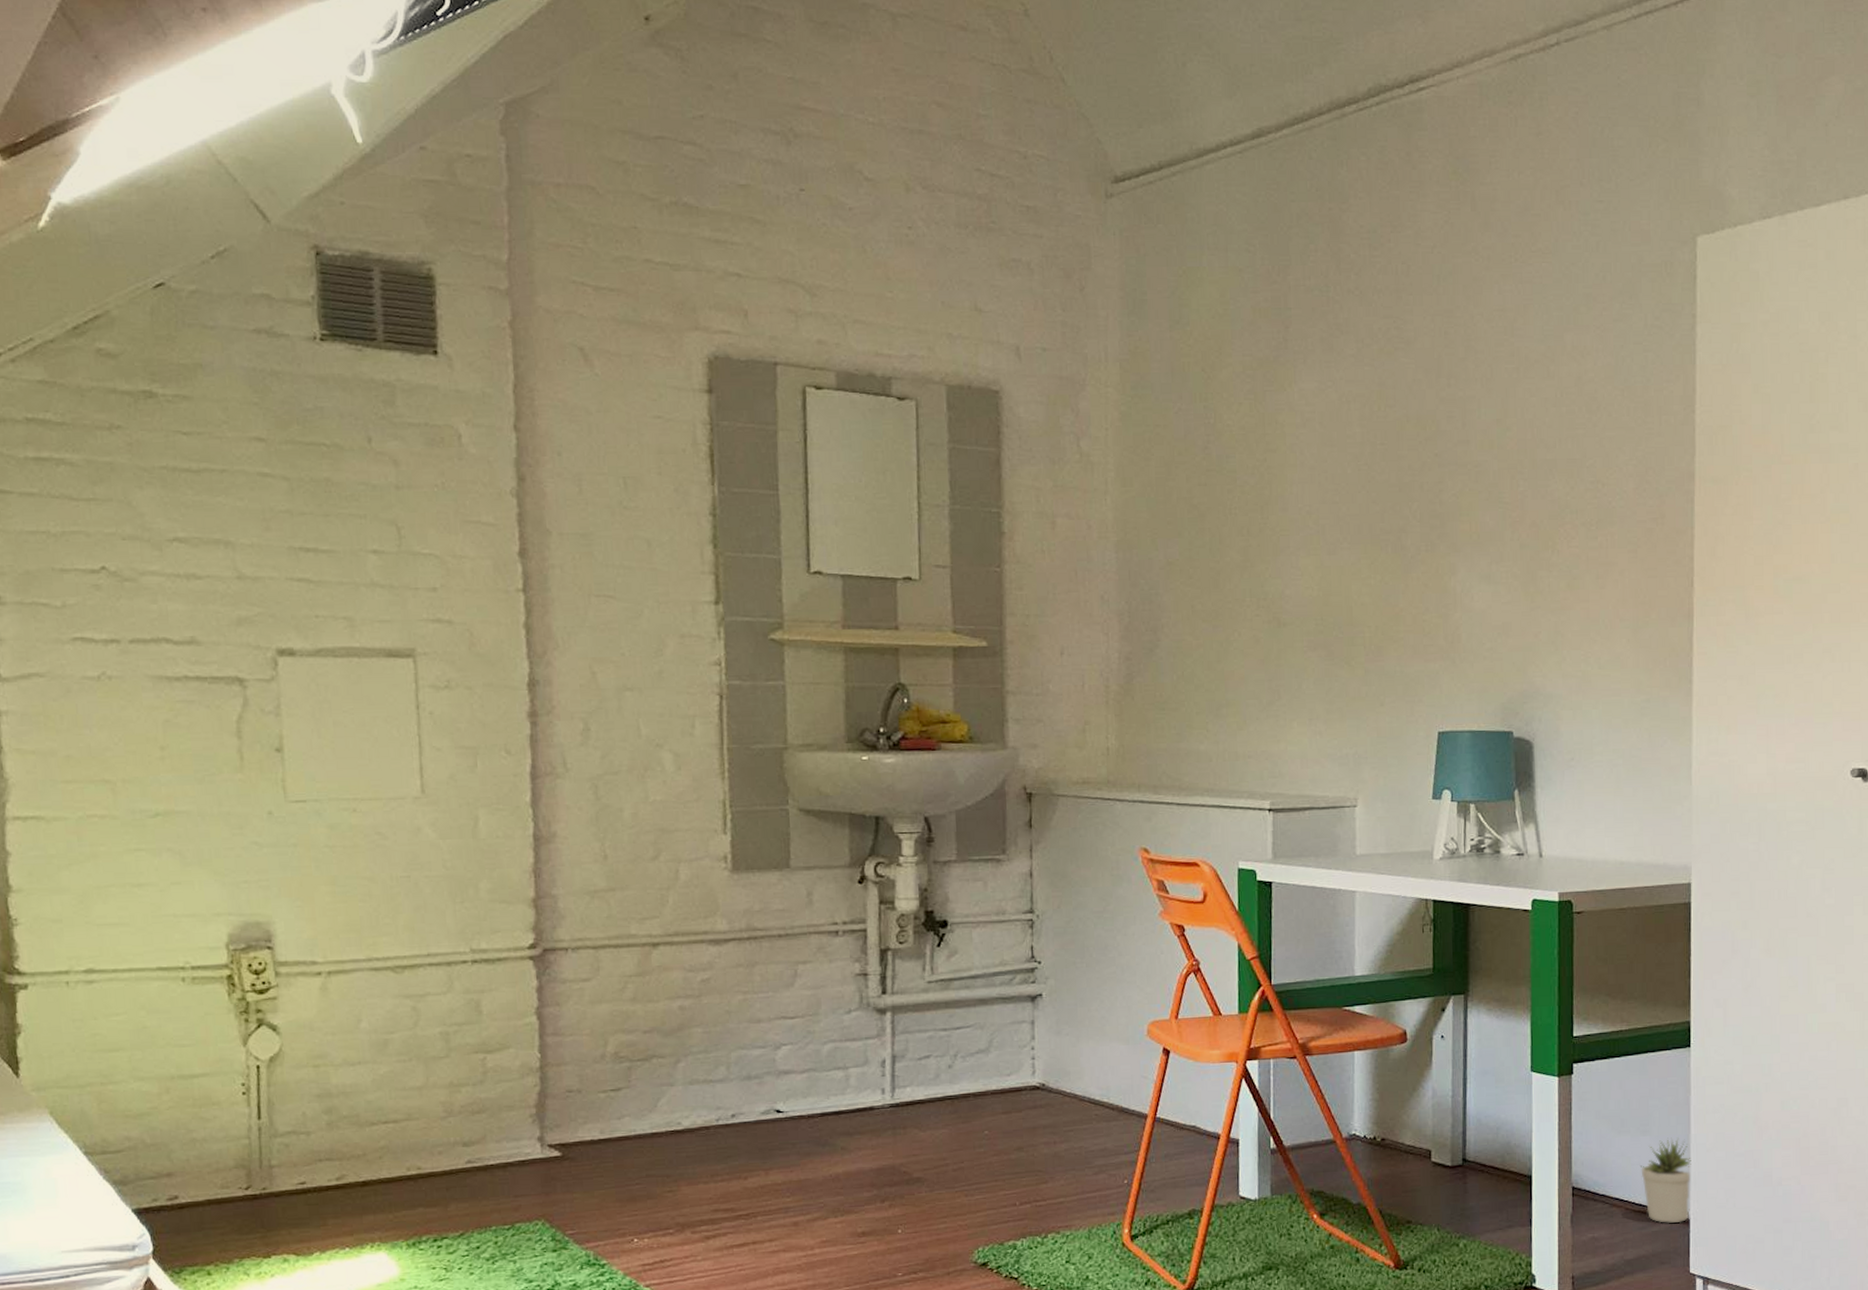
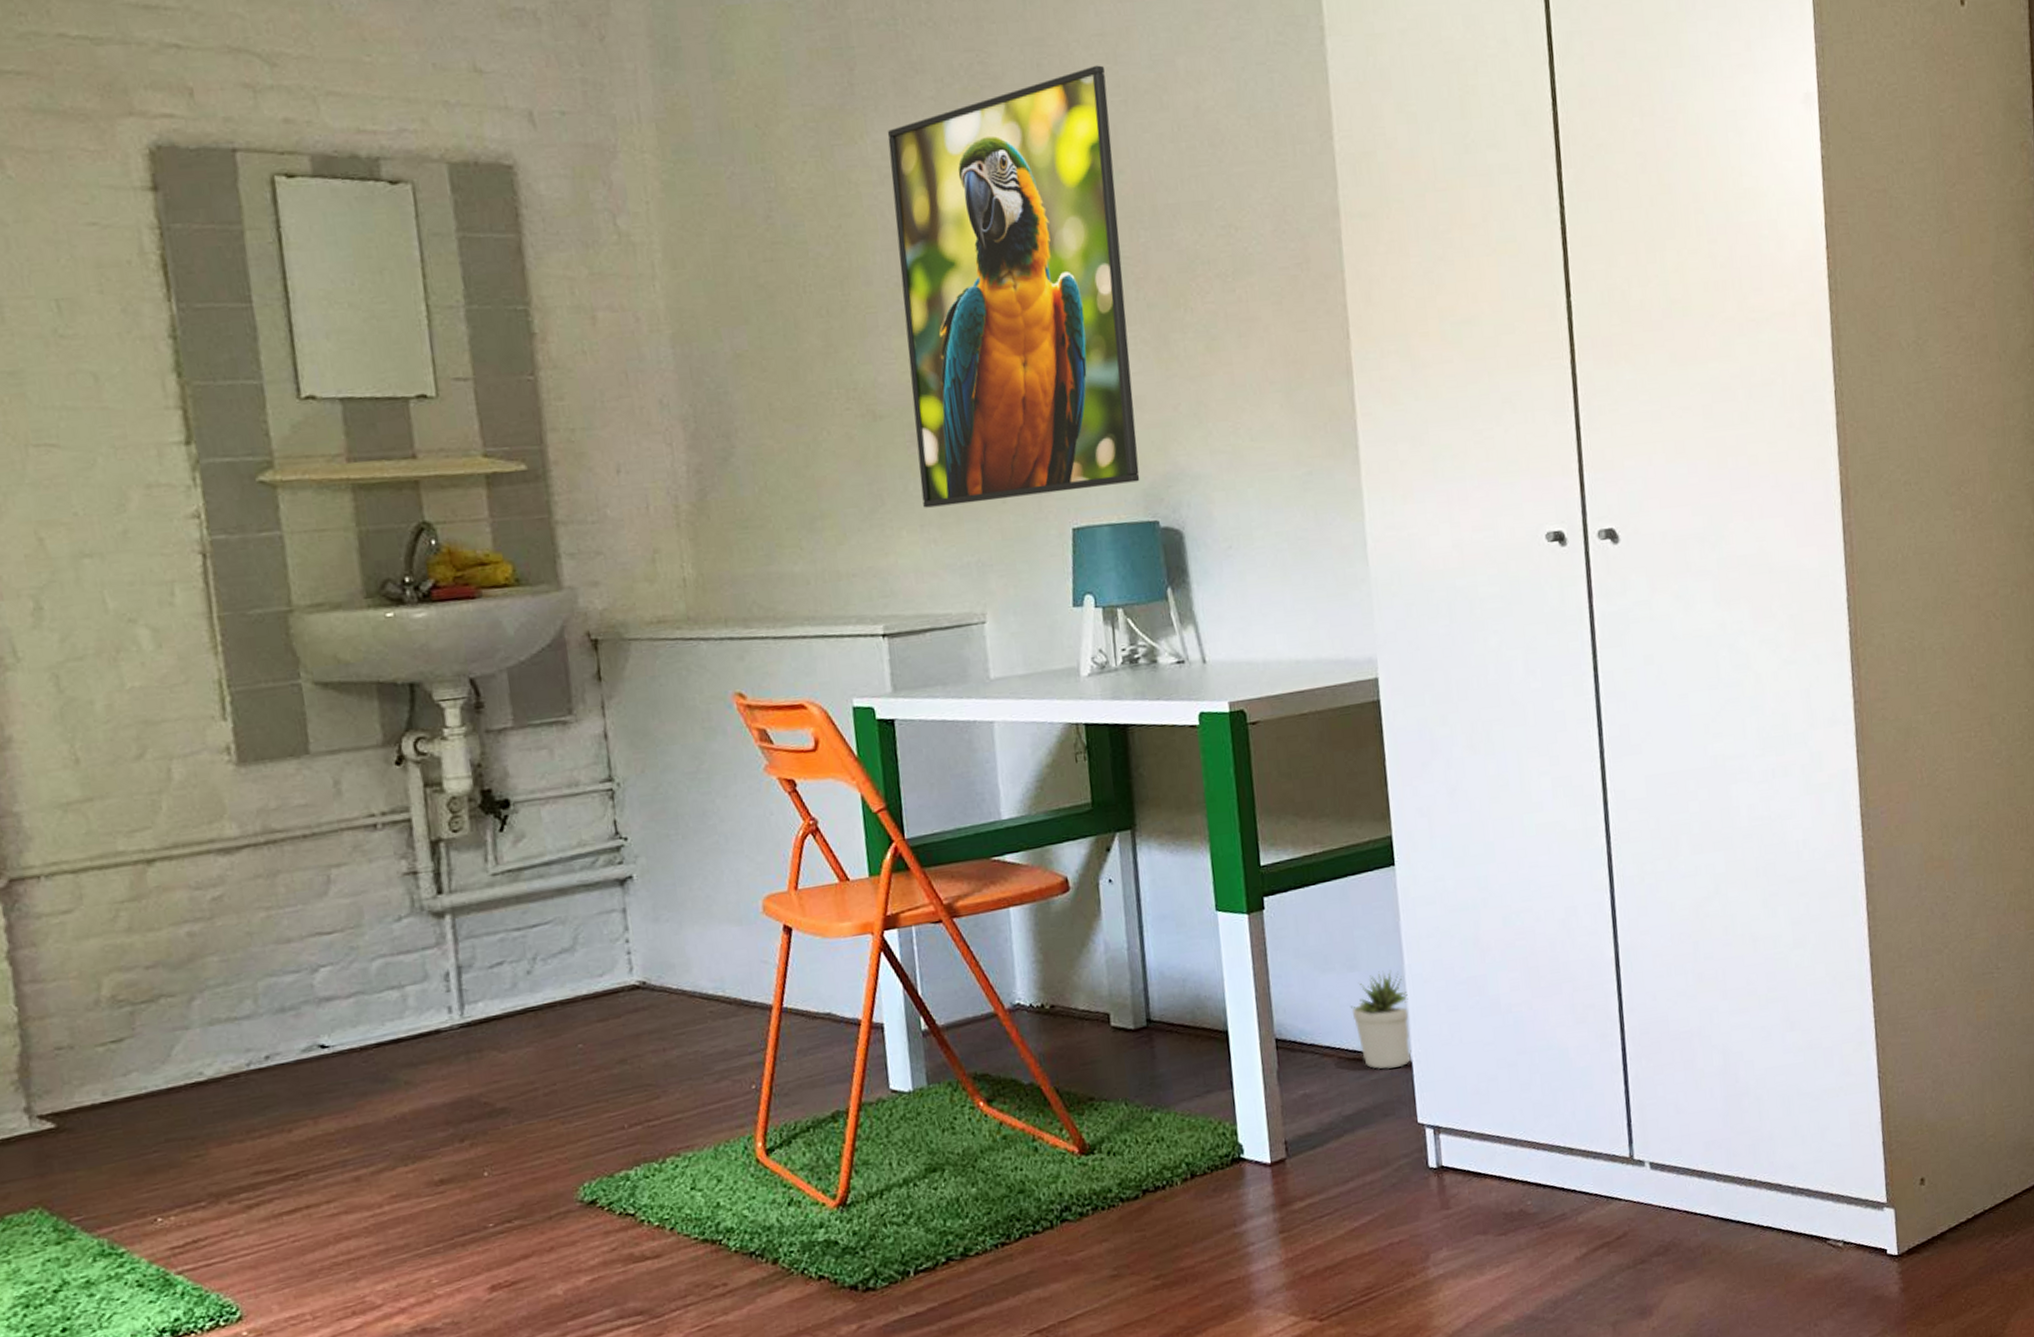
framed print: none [1312,336,1503,705] -> present [887,65,1140,508]

